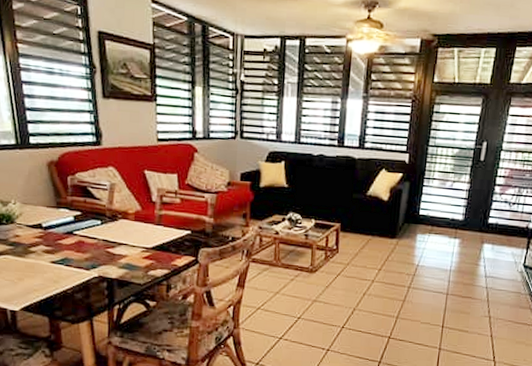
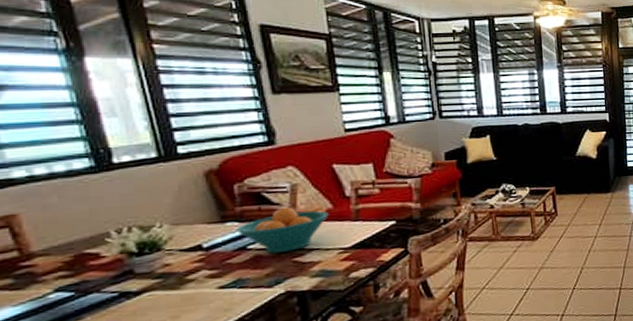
fruit bowl: none [67,203,137,243] -> present [237,207,329,254]

